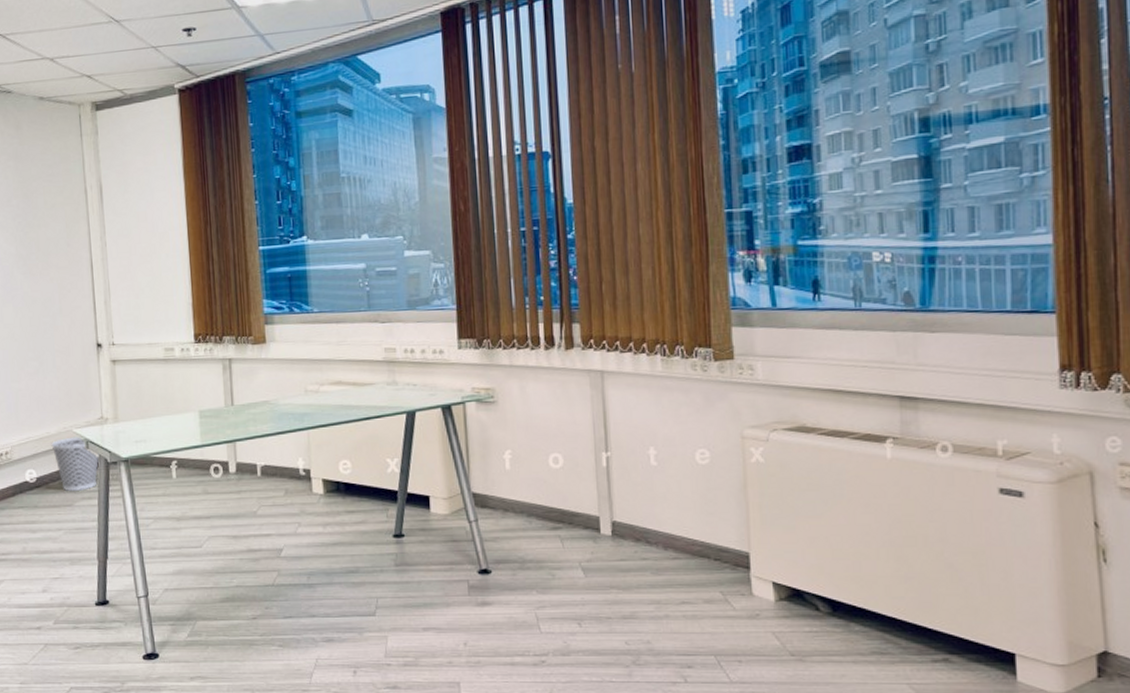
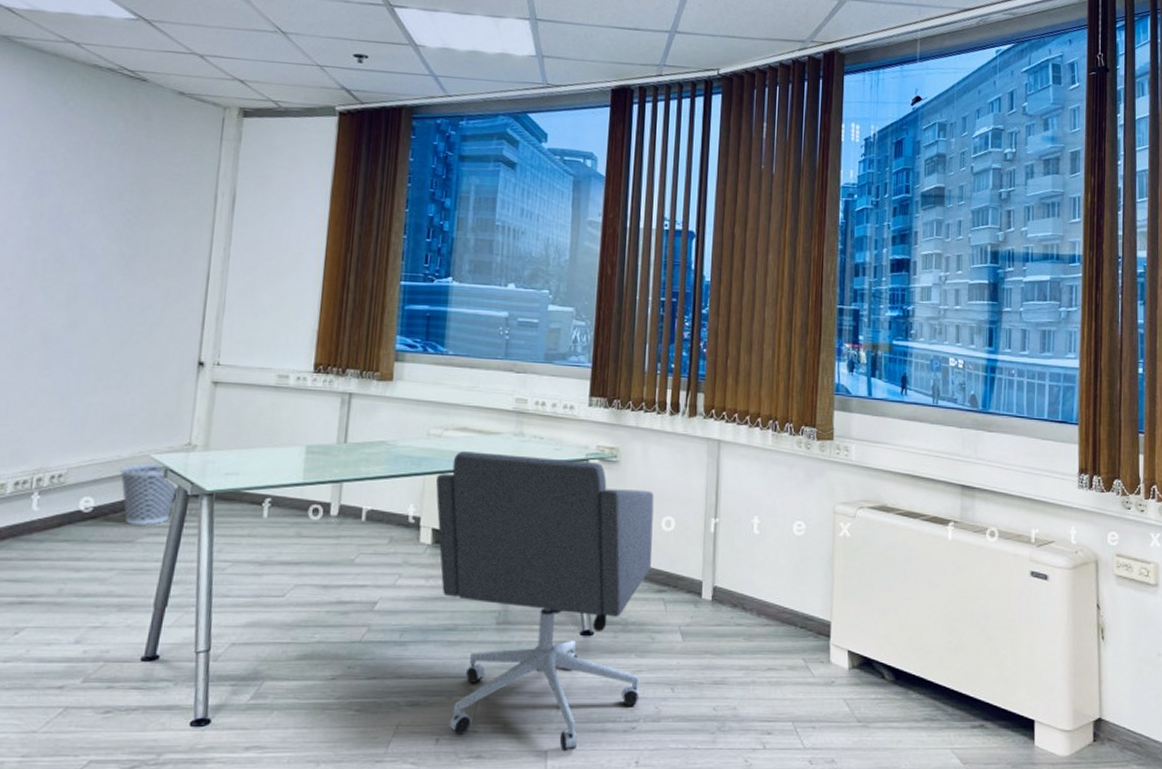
office chair: none [320,403,546,684] -> present [436,451,654,752]

